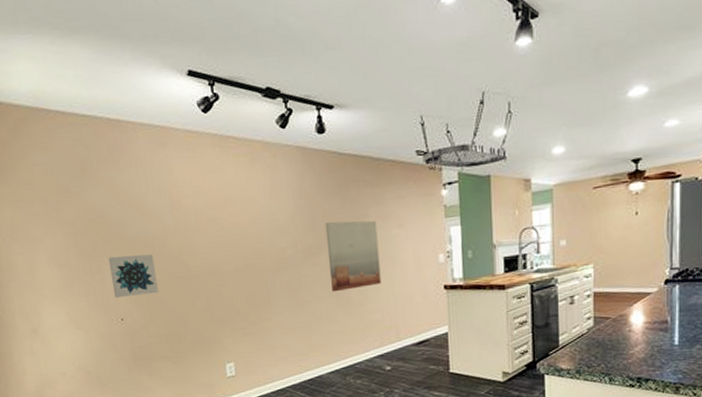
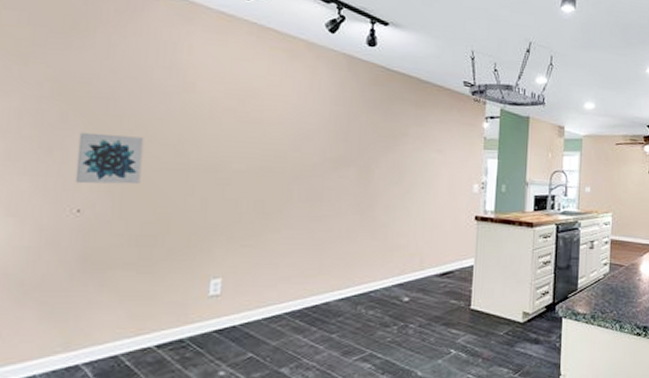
wall art: present [325,220,381,292] -> none [357,134,416,210]

